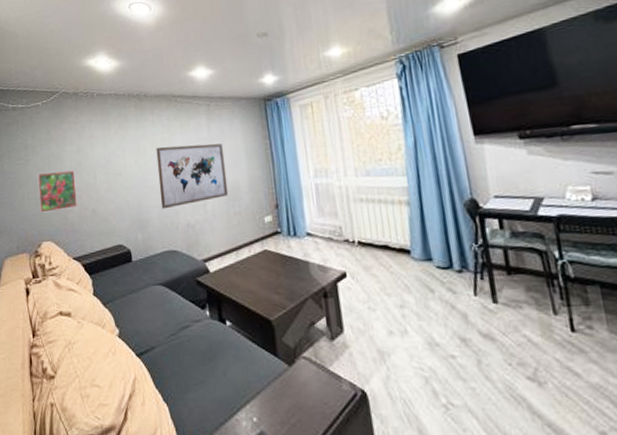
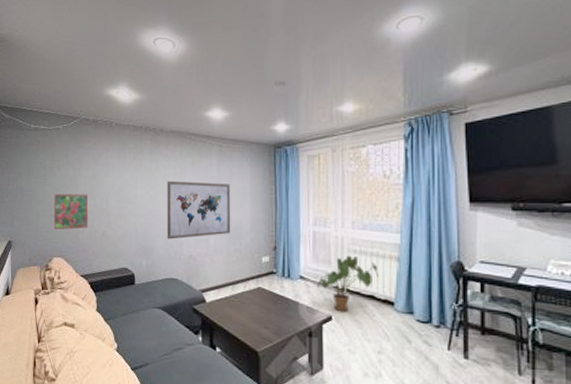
house plant: none [326,205,390,267] -> present [318,255,378,312]

